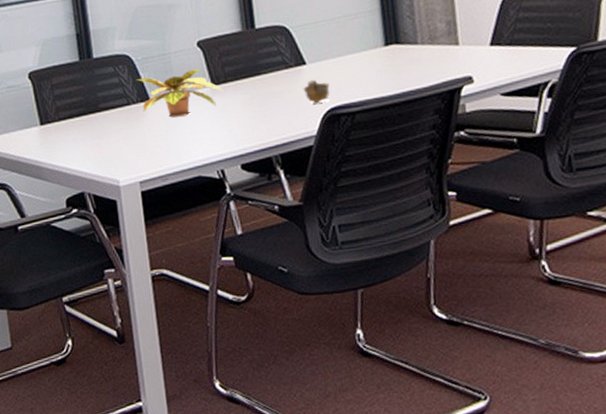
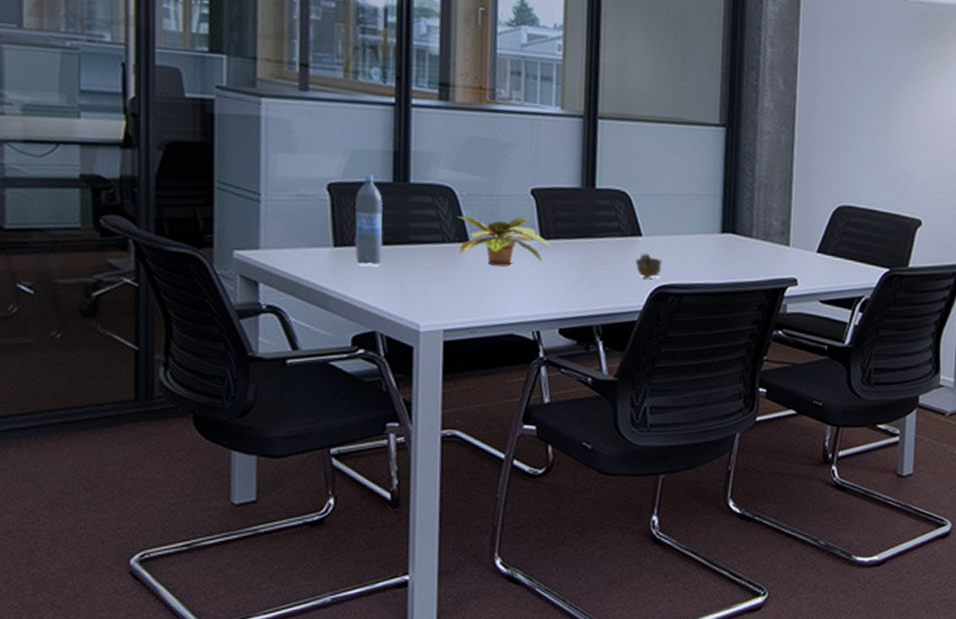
water bottle: none [51,58,80,137] -> present [355,174,383,266]

